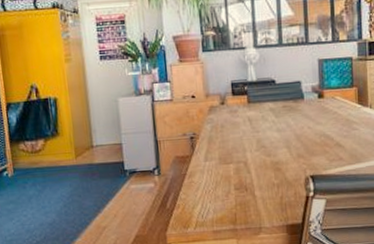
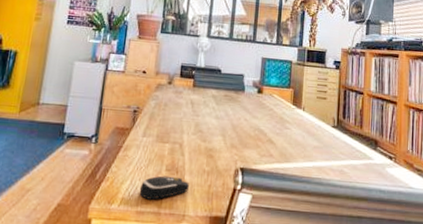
computer mouse: none [212,194,261,219] -> present [139,175,189,200]

